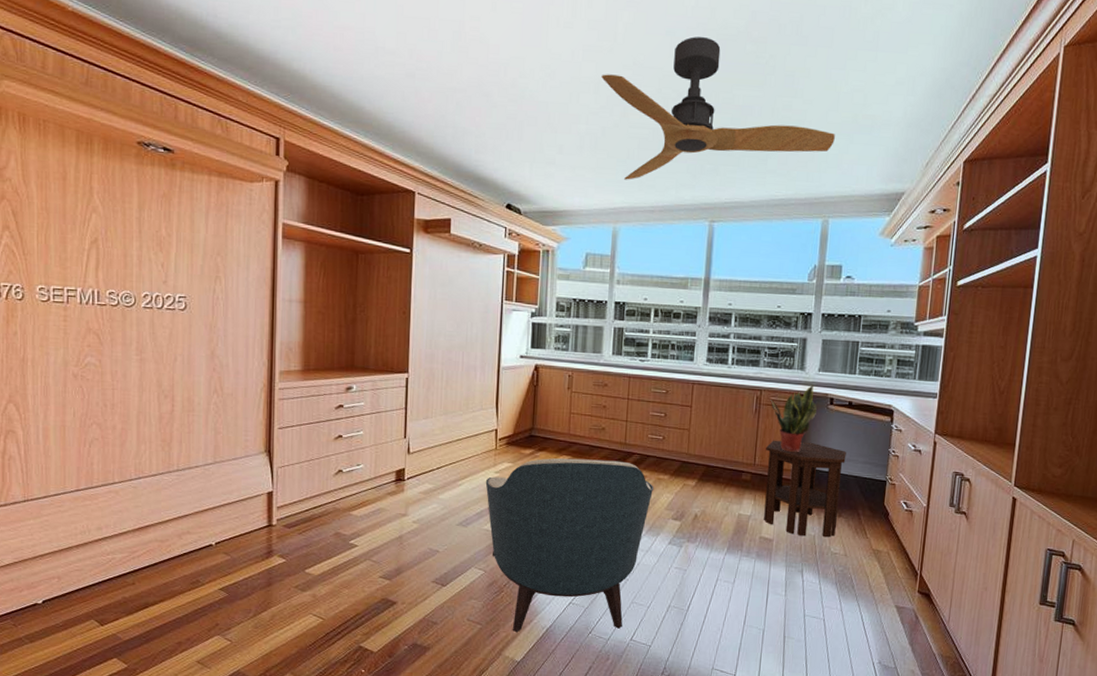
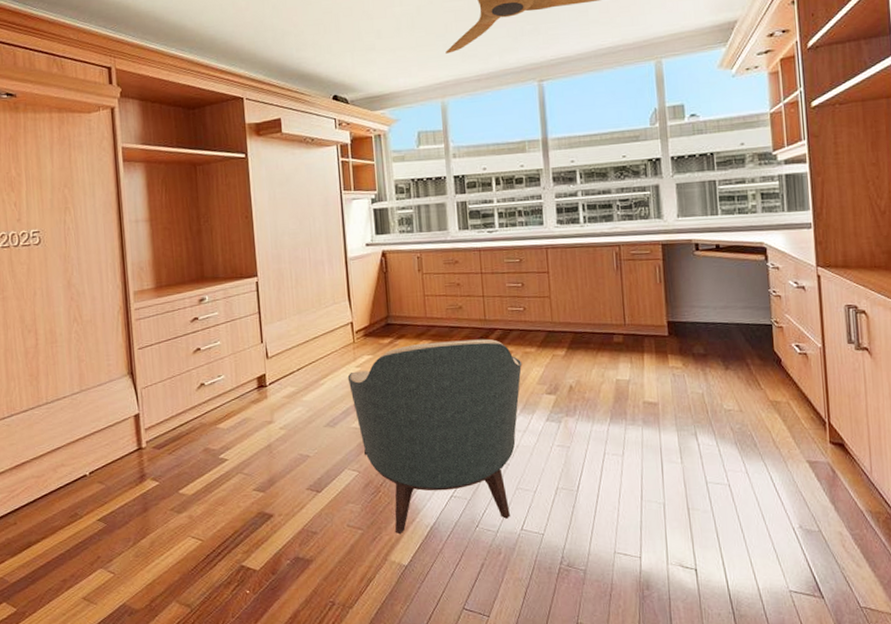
side table: present [764,440,846,538] -> none [633,293,726,396]
potted plant: present [770,384,817,452] -> none [631,231,683,306]

